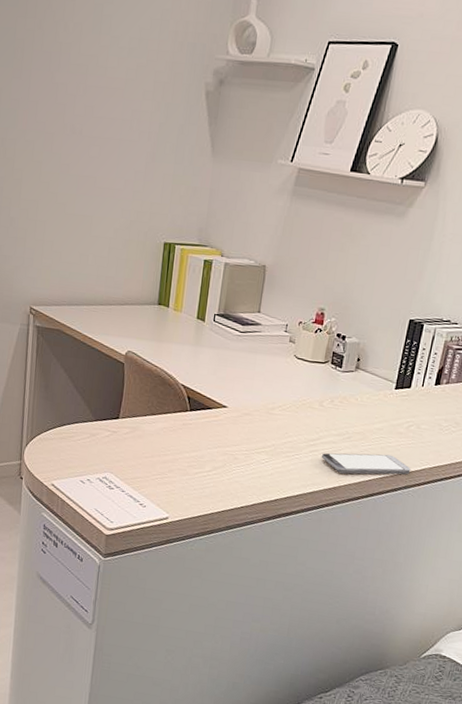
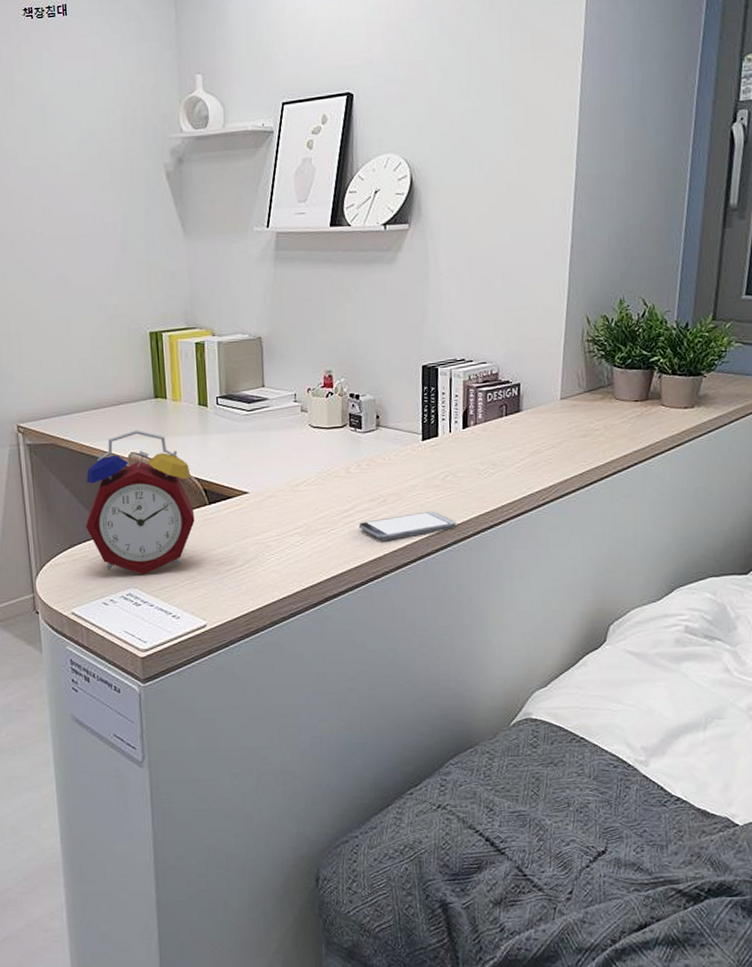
alarm clock: none [76,331,179,463] -> present [85,430,195,575]

